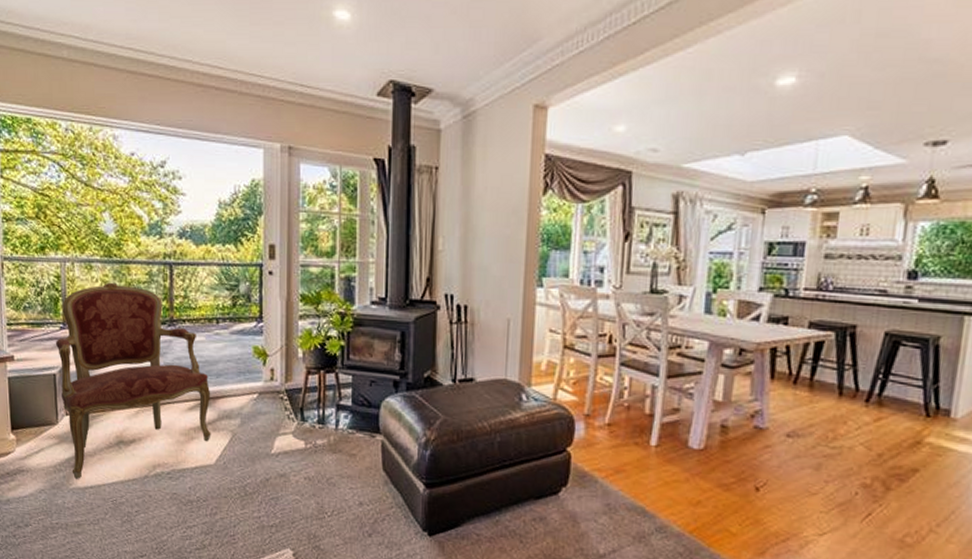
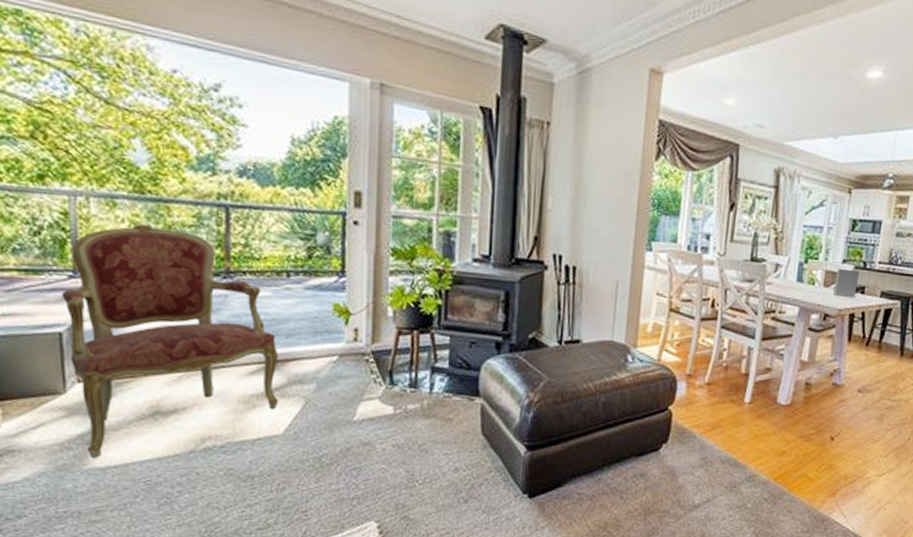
book: none [749,297,782,331] -> present [833,268,860,299]

